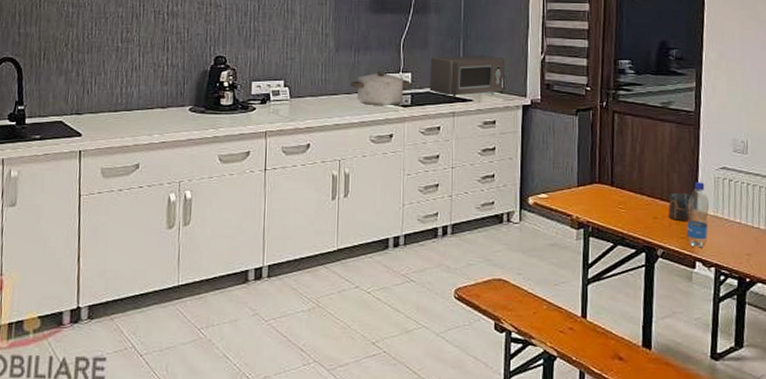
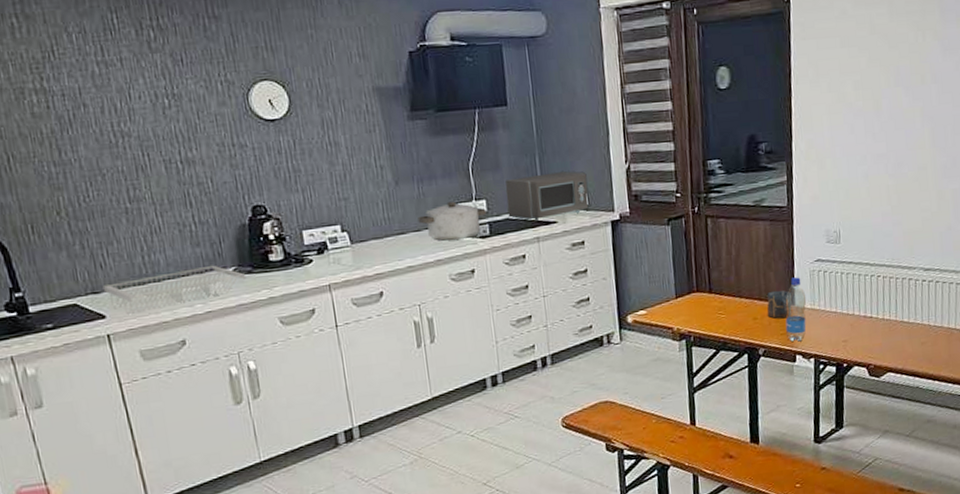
dish rack: none [85,102,199,135] -> present [102,265,247,314]

